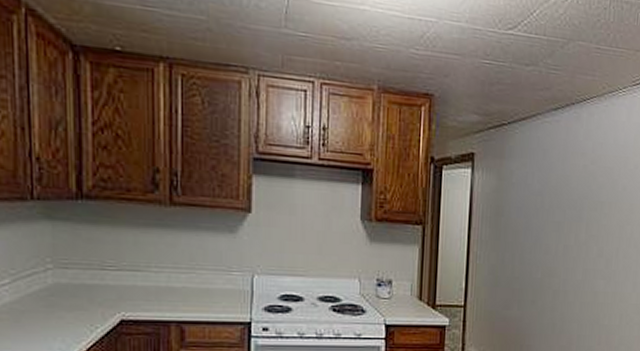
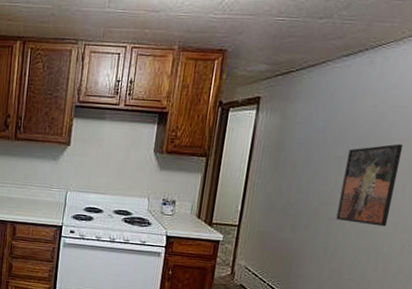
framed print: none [560,207,614,297] -> present [336,143,404,227]

